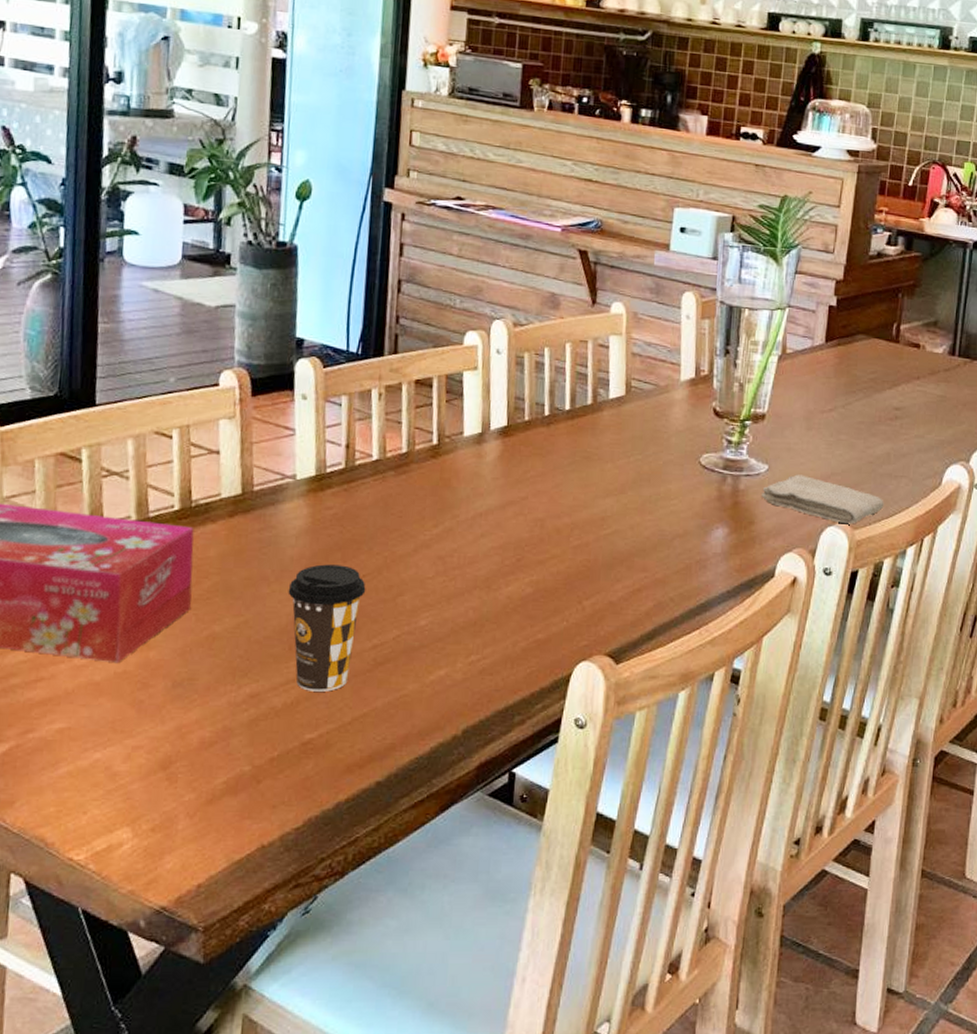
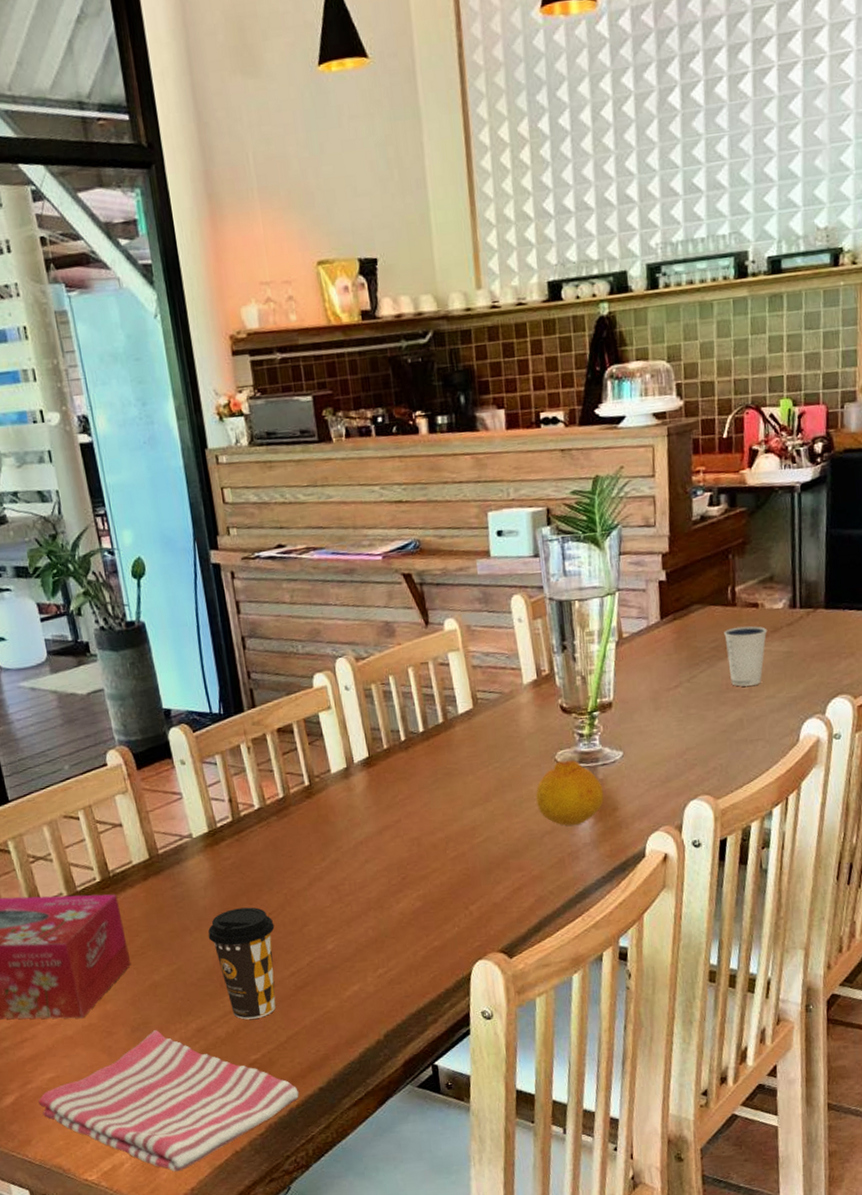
dish towel: none [36,689,352,862] -> present [38,1030,299,1172]
fruit: none [672,464,743,532] -> present [535,760,604,826]
washcloth: present [762,474,884,525] -> none [620,754,744,796]
dixie cup: none [884,363,925,422] -> present [724,625,768,687]

